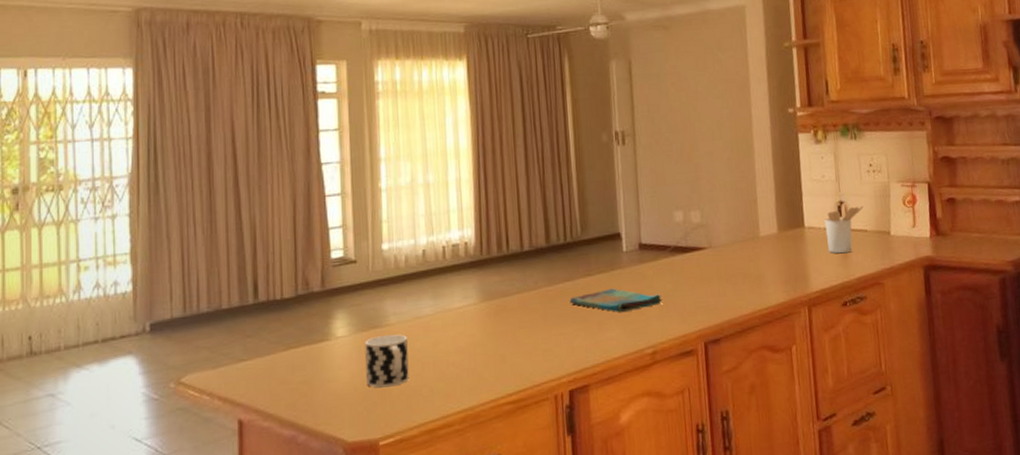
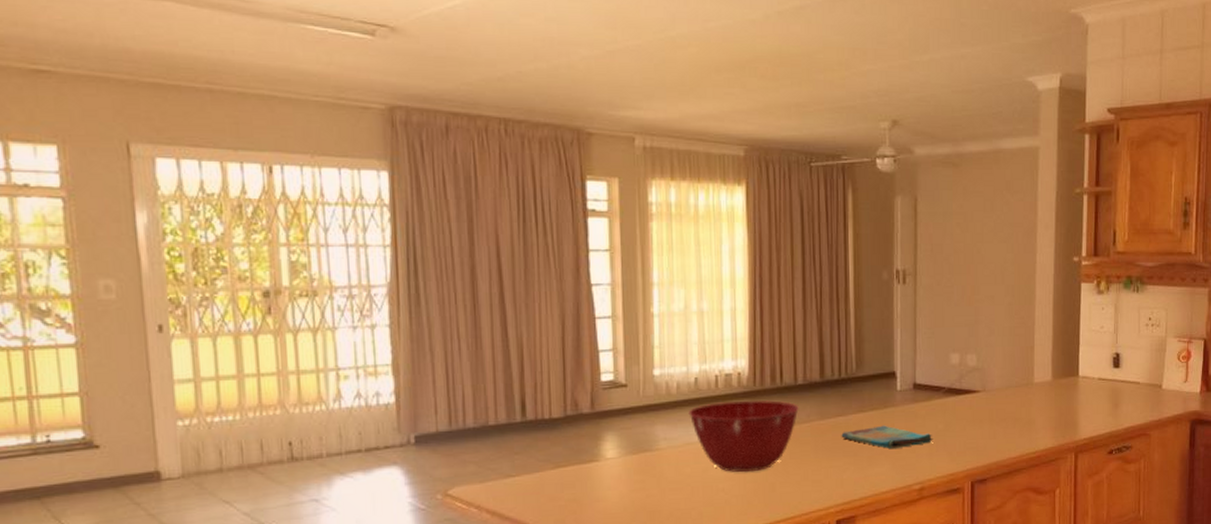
cup: present [365,334,409,388] -> none [634,458,679,509]
mixing bowl: none [417,269,526,345] -> present [688,400,799,473]
utensil holder: present [824,202,864,254] -> none [1099,354,1139,404]

